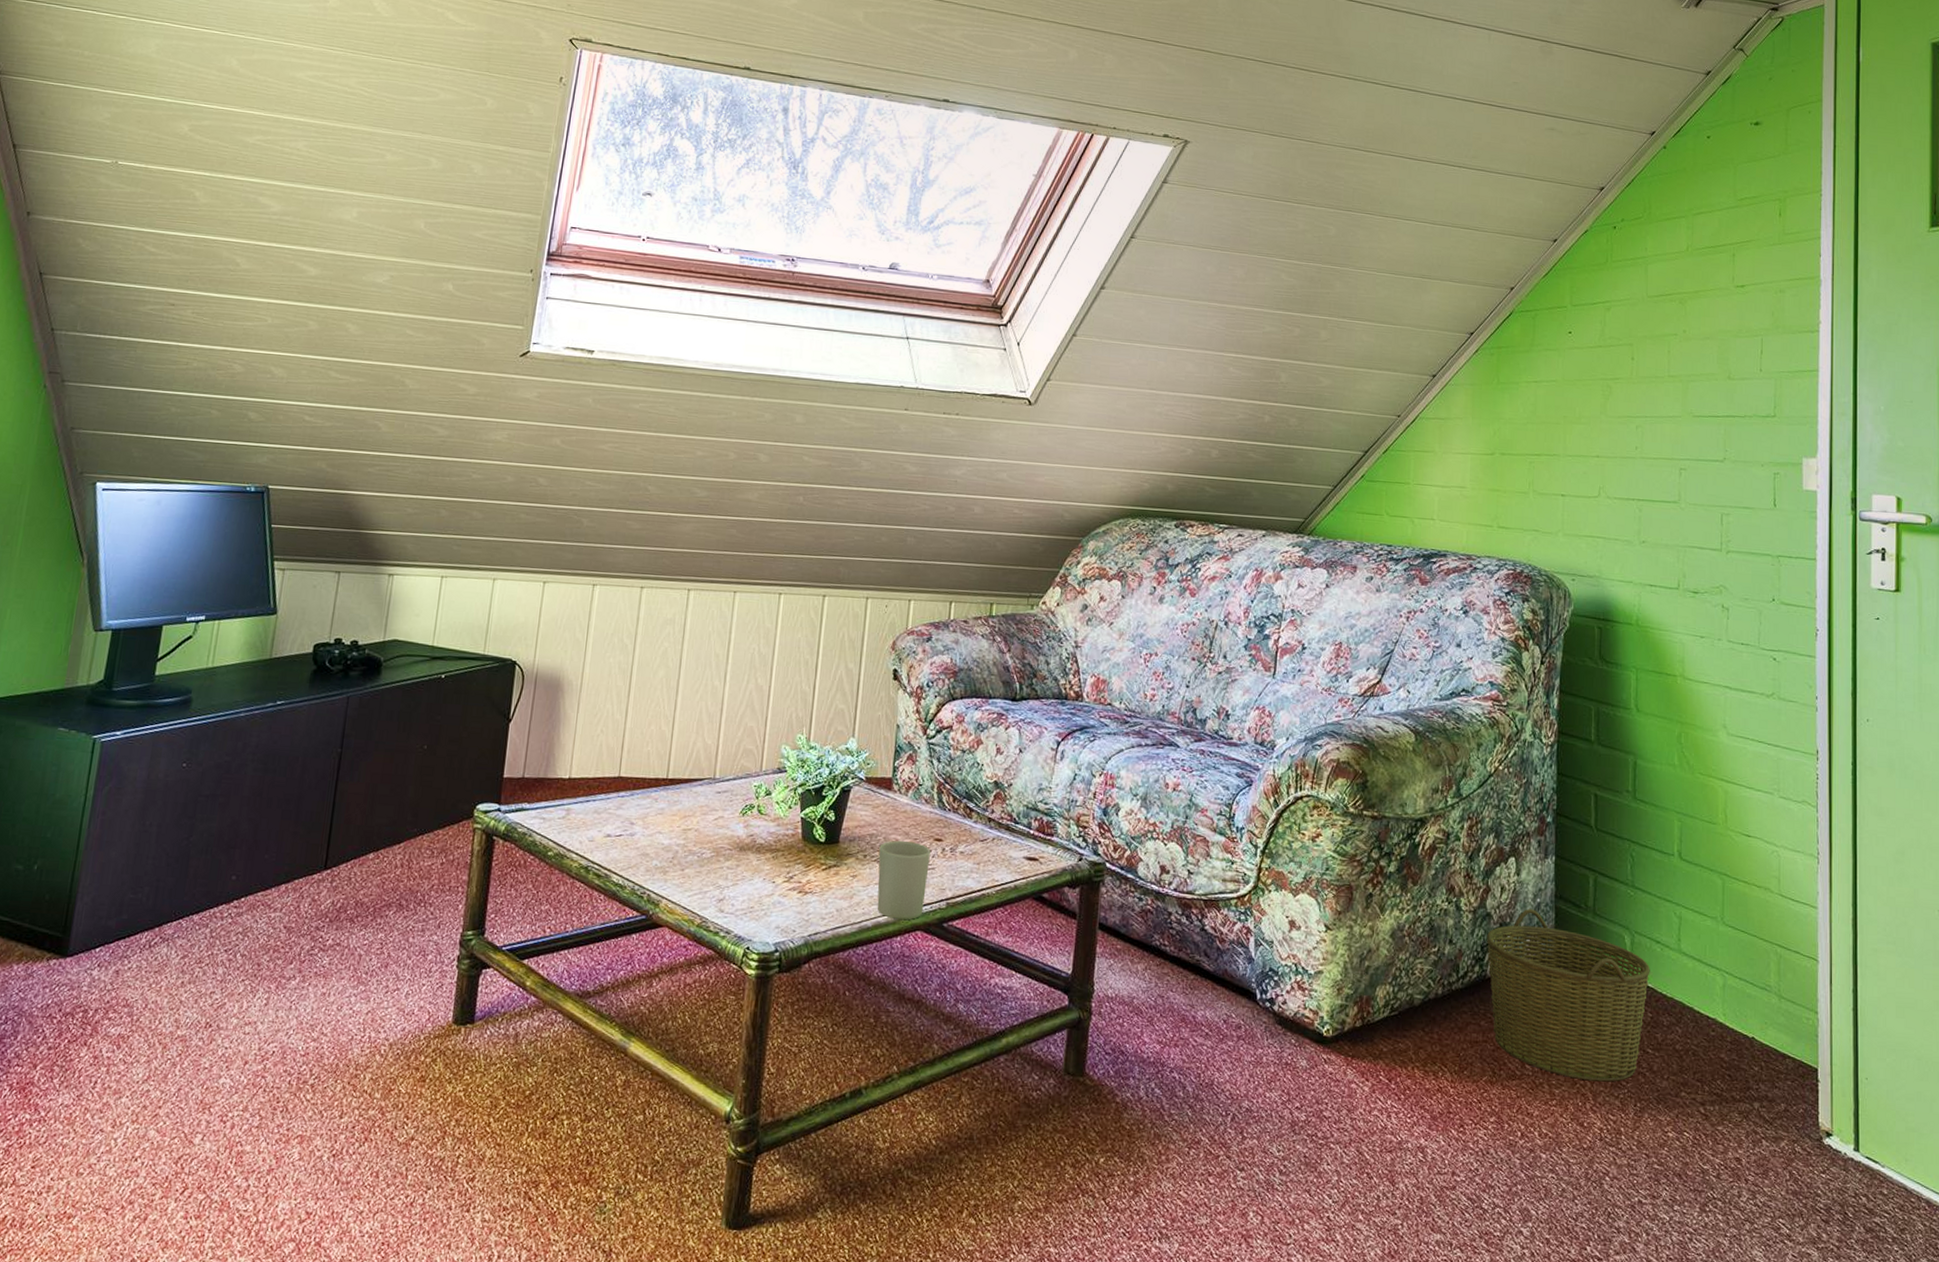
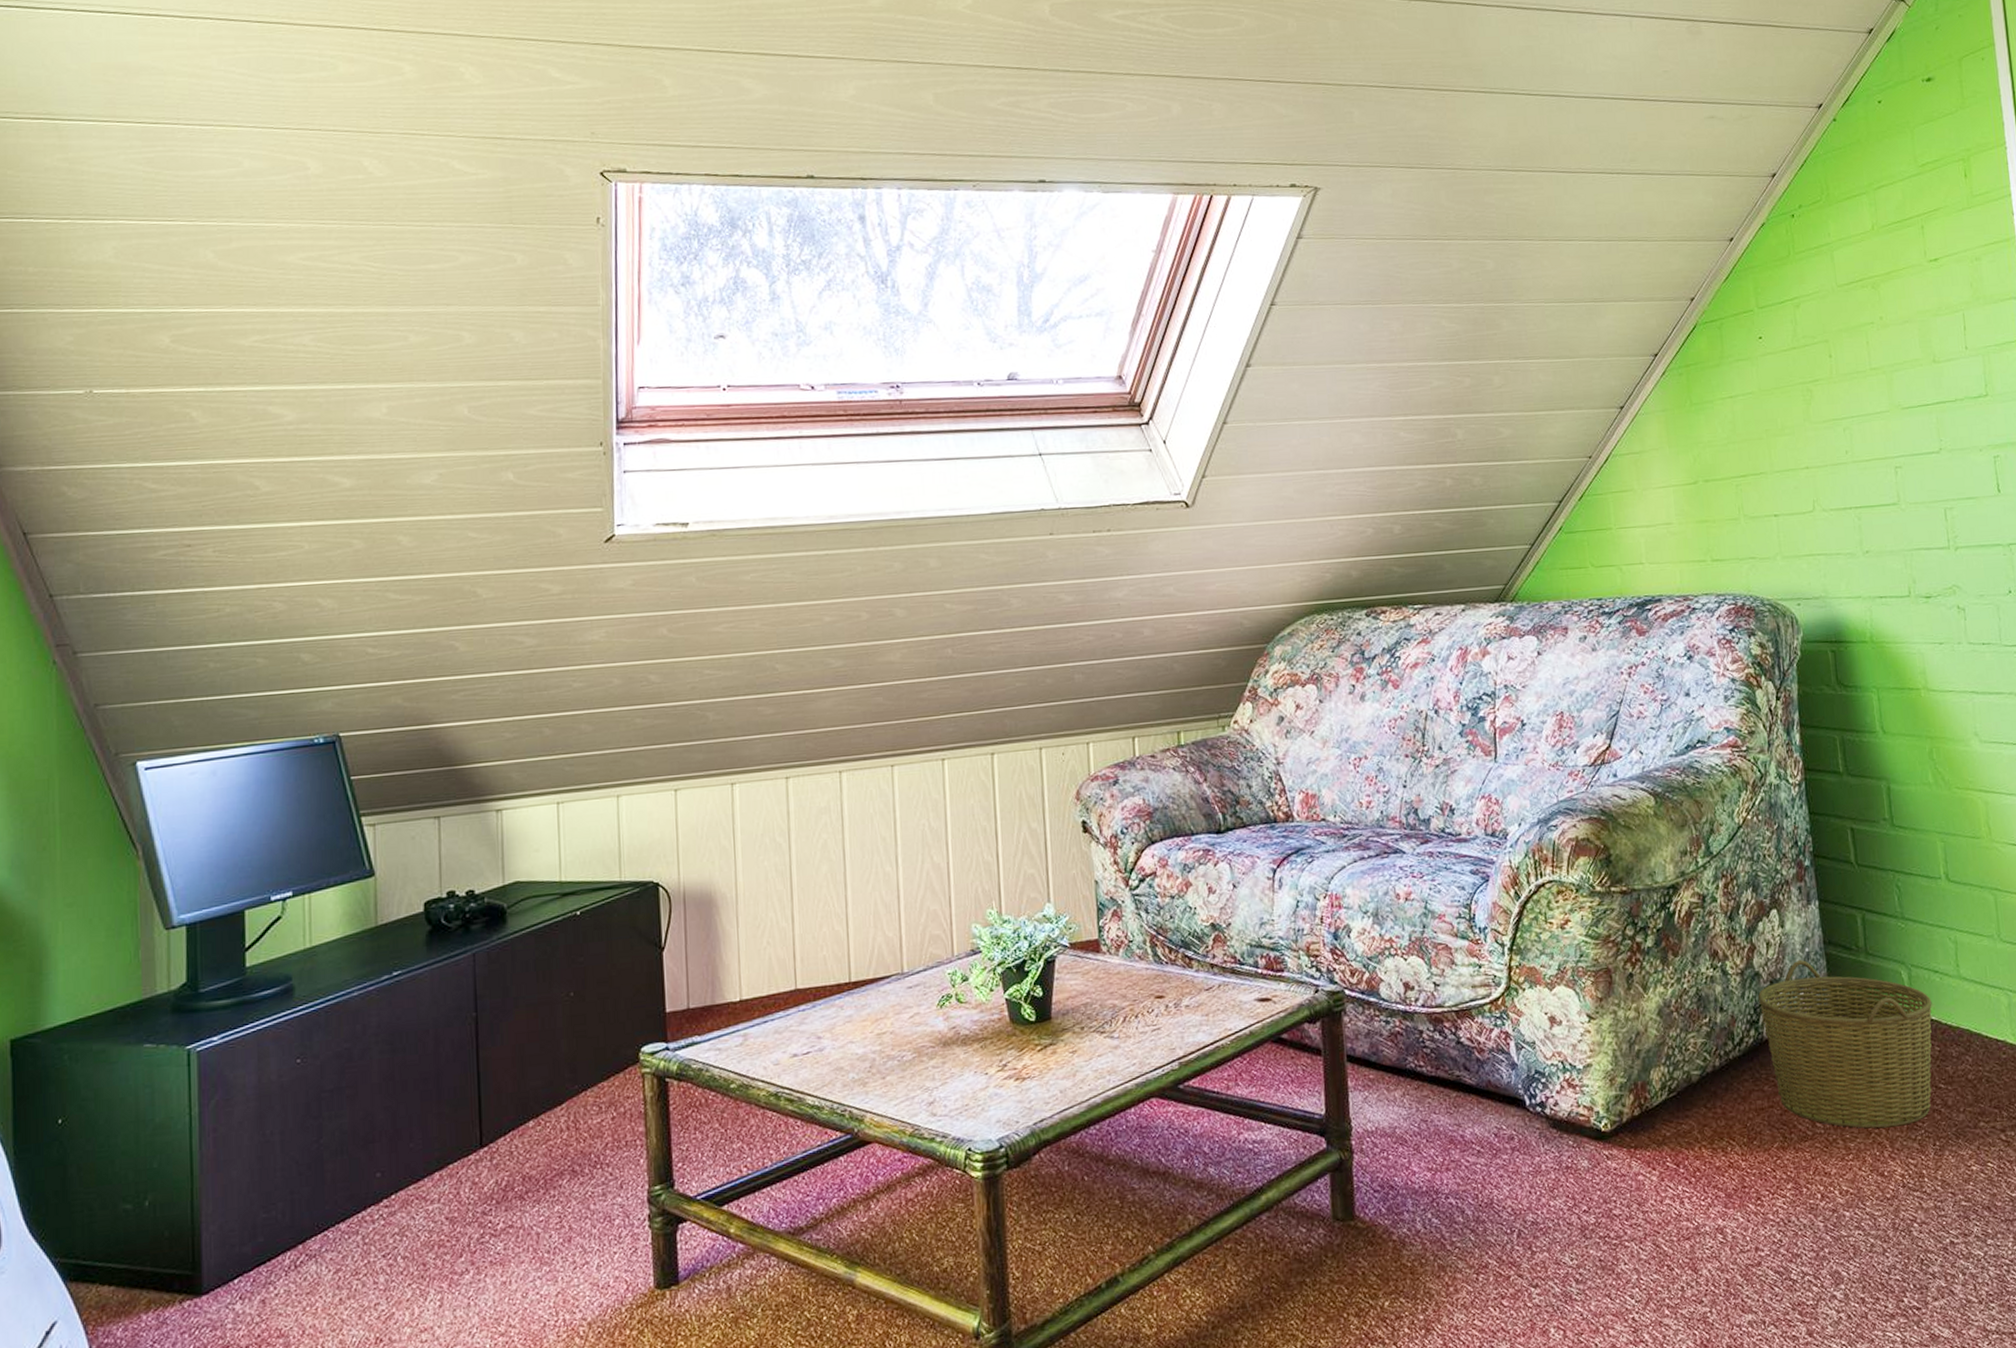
mug: present [877,841,931,920] -> none [1096,1004,1155,1090]

